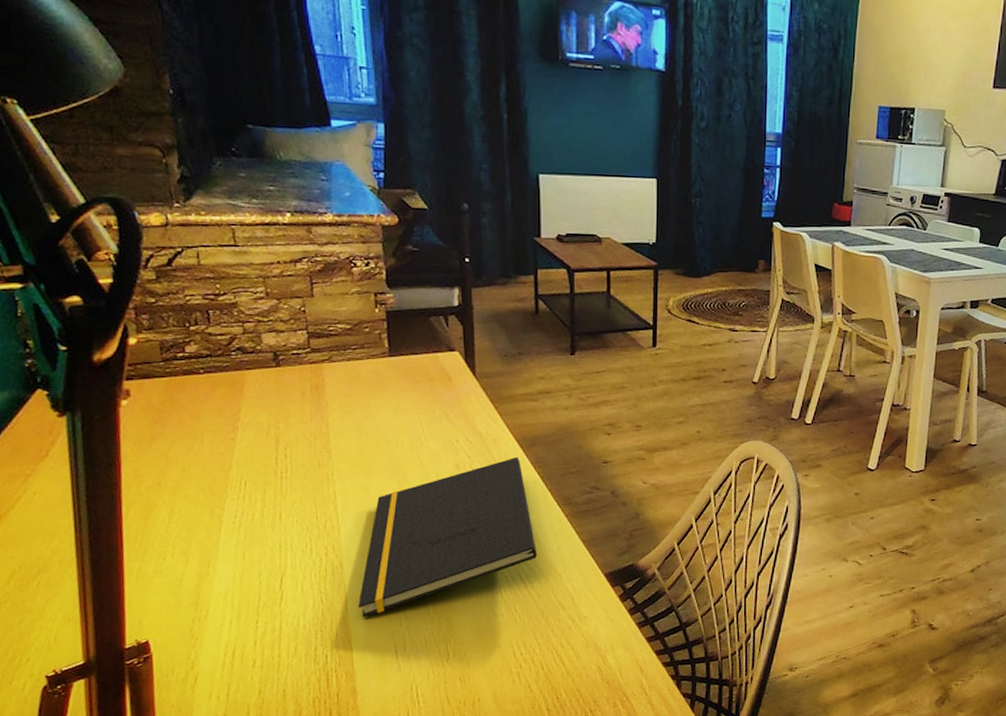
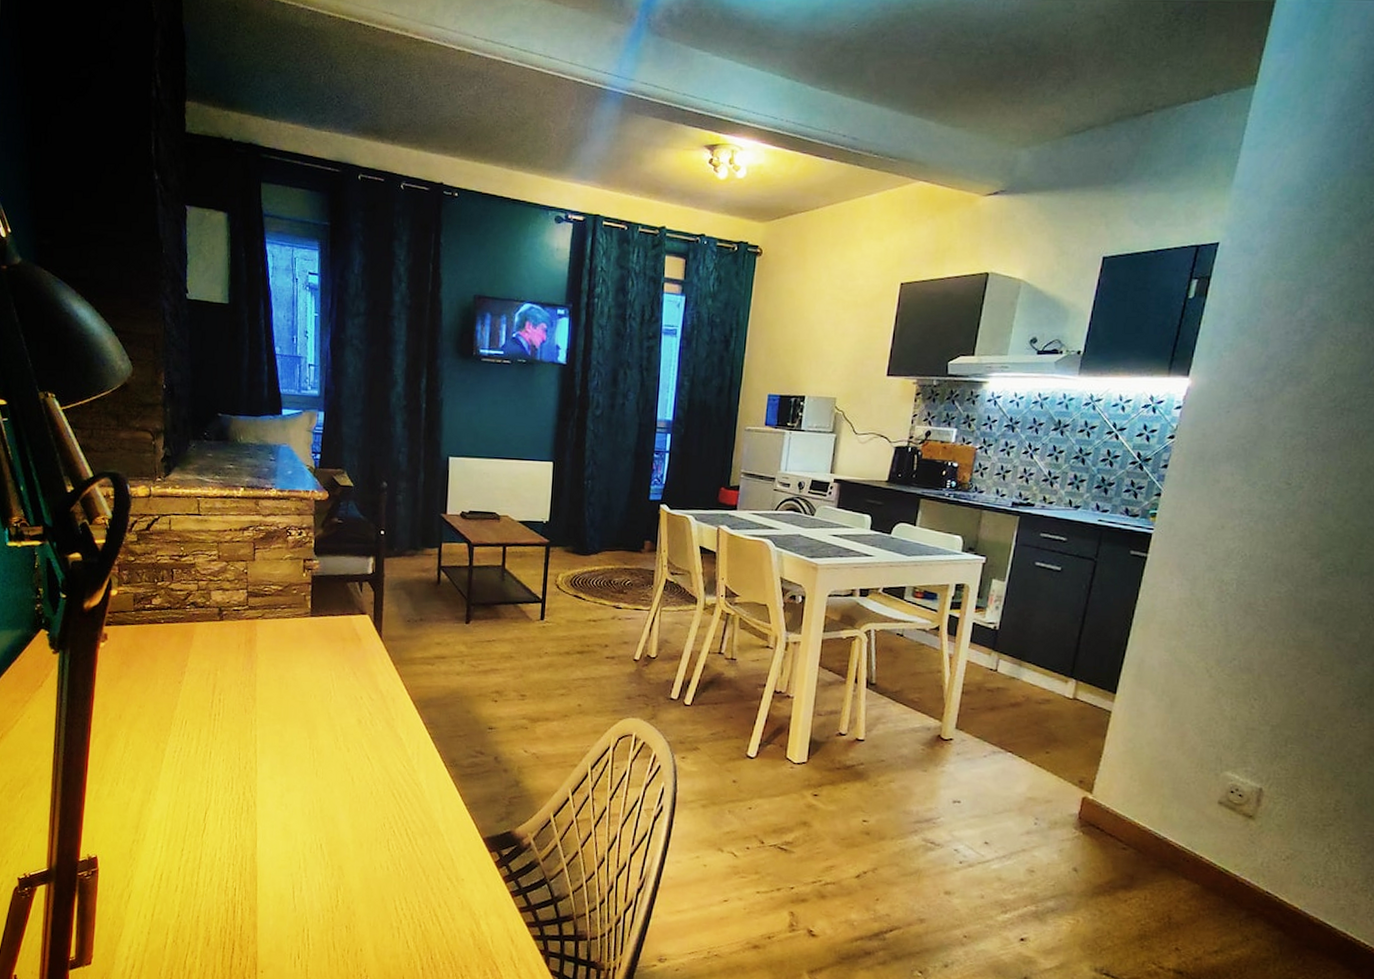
notepad: present [358,456,538,617] -> none [266,716,424,856]

